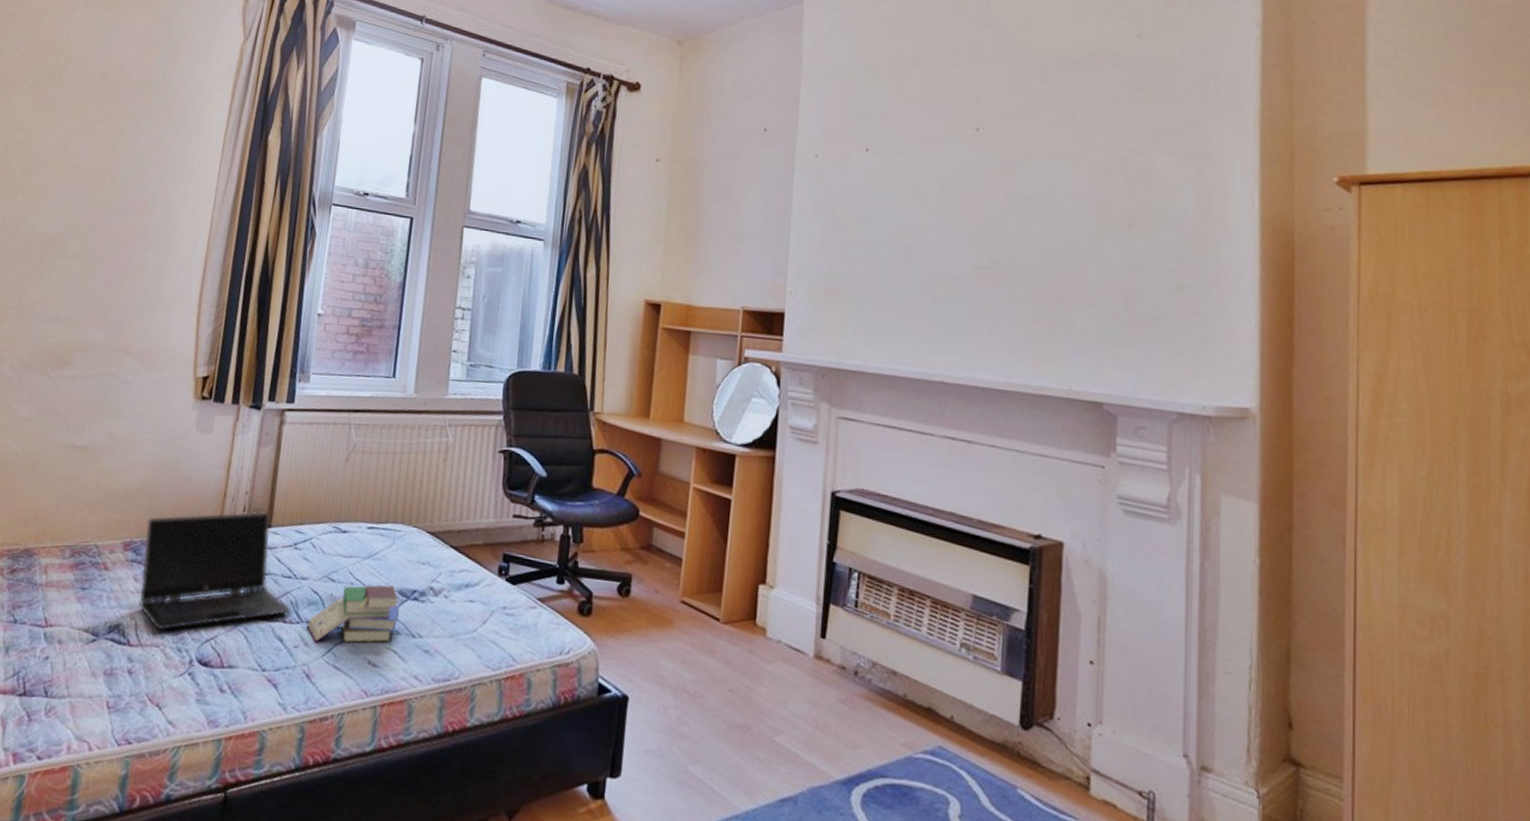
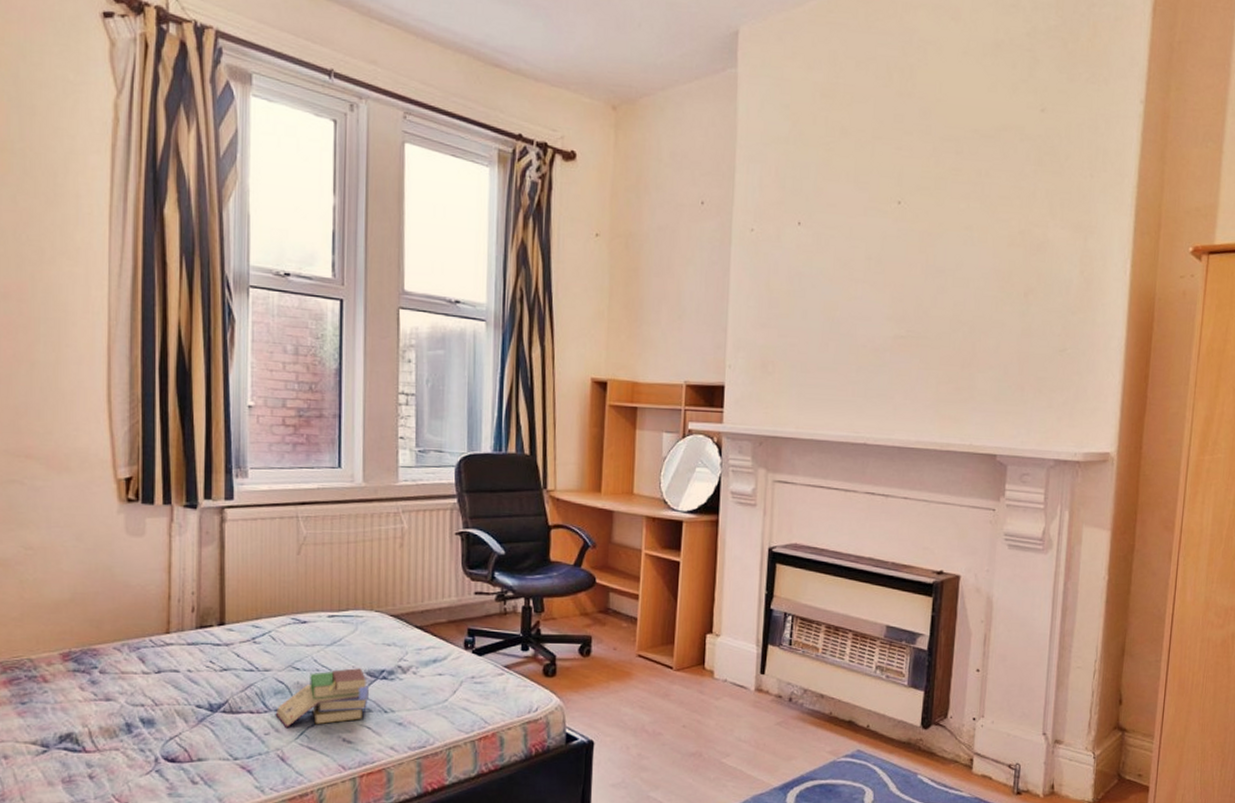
laptop computer: present [139,511,292,631] -> none [85,609,258,735]

